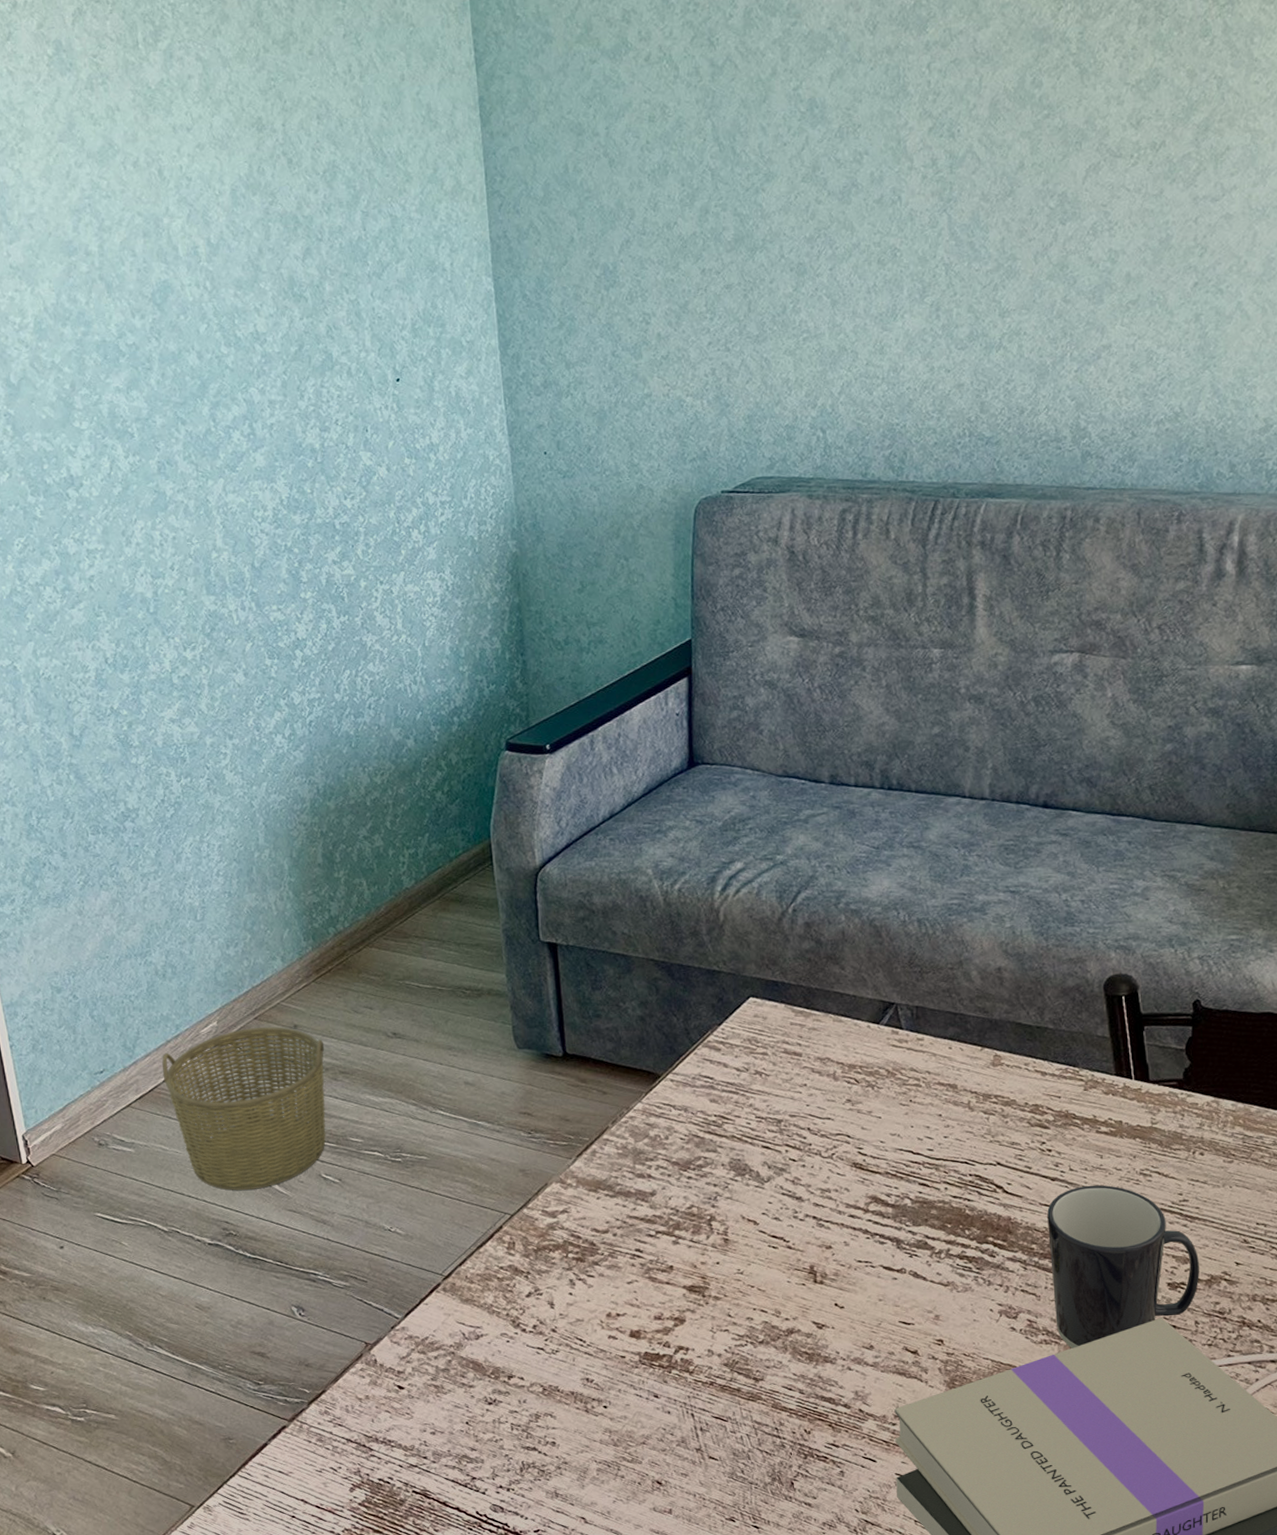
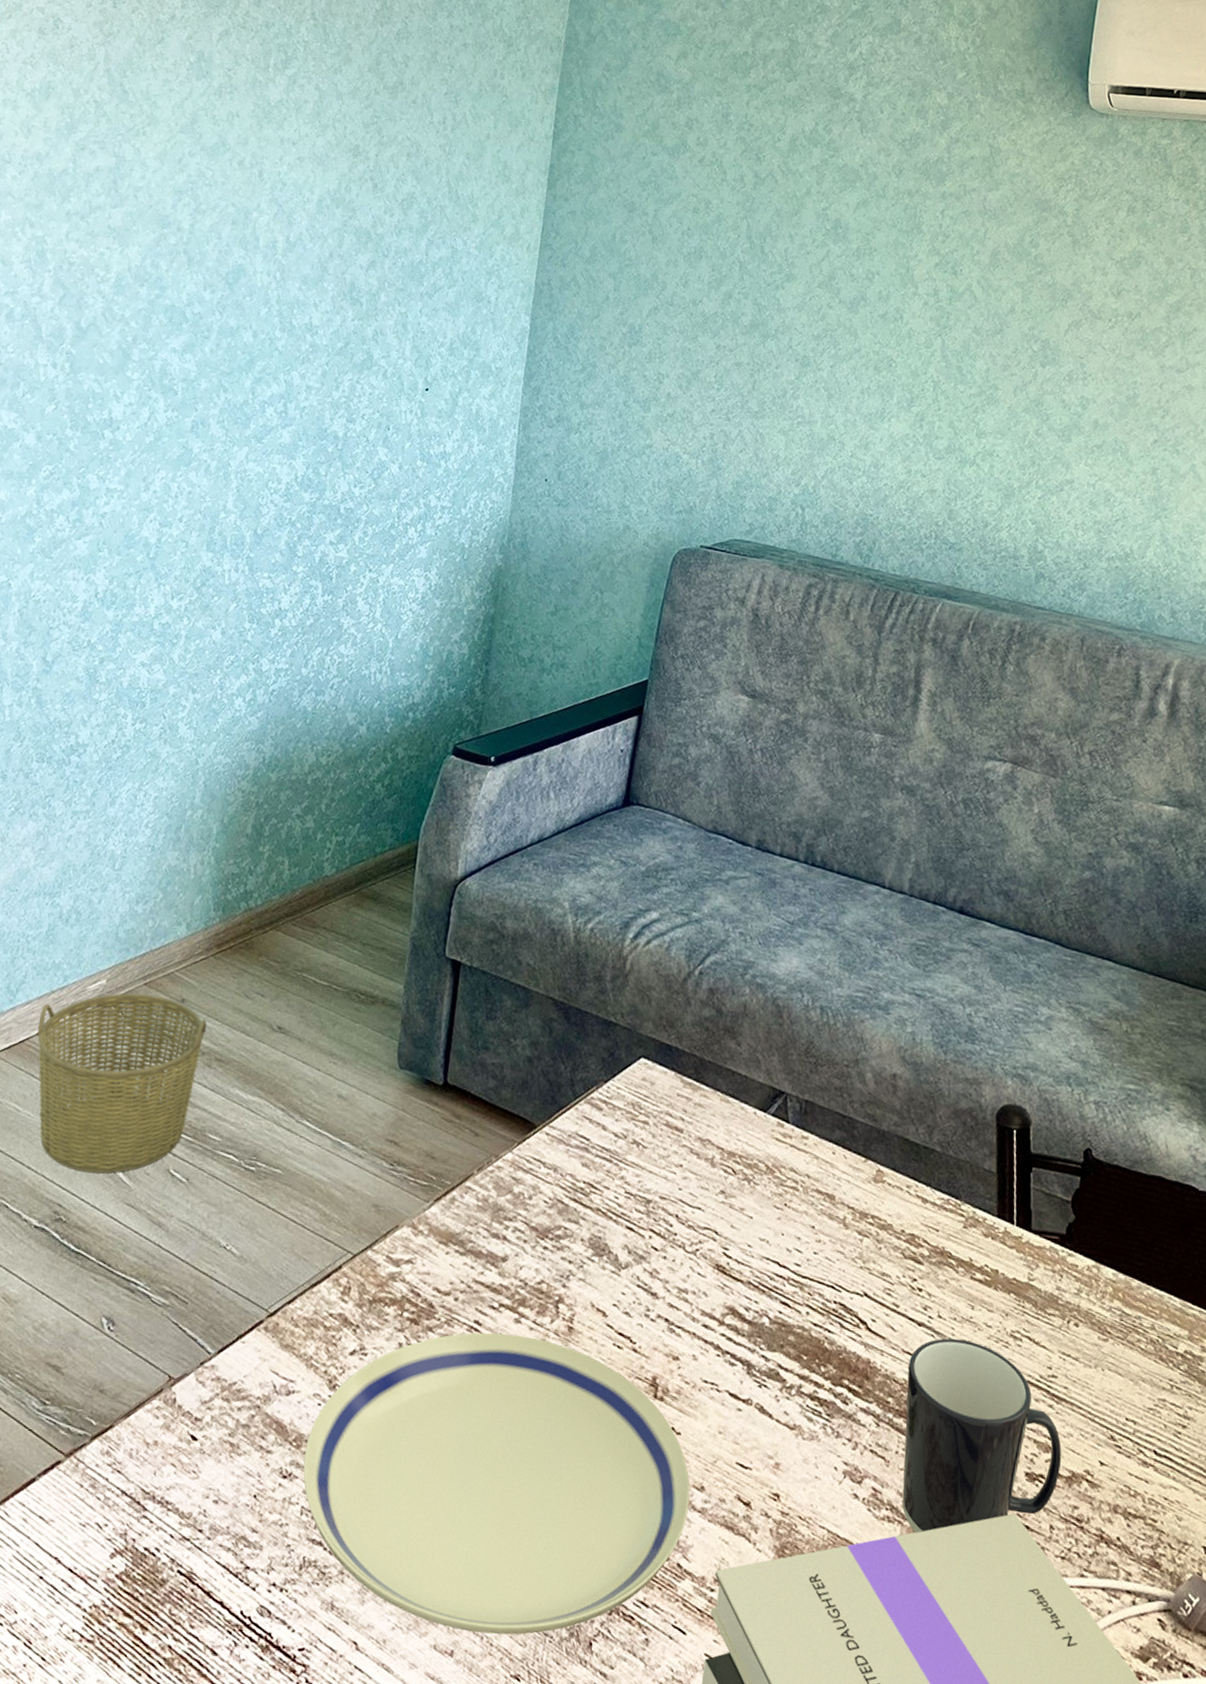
plate: none [503,1253,862,1493] -> present [303,1332,691,1635]

